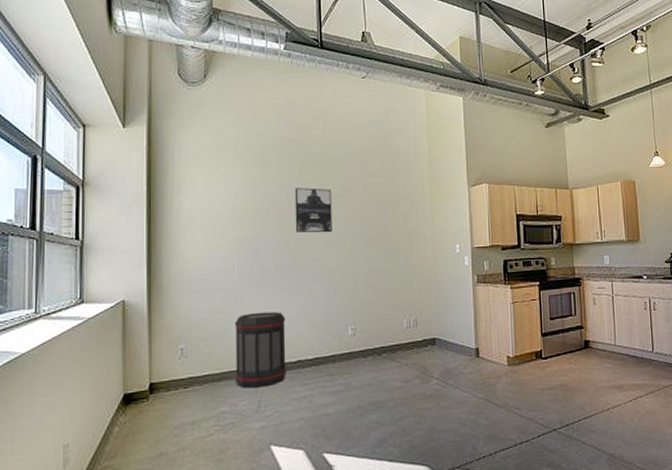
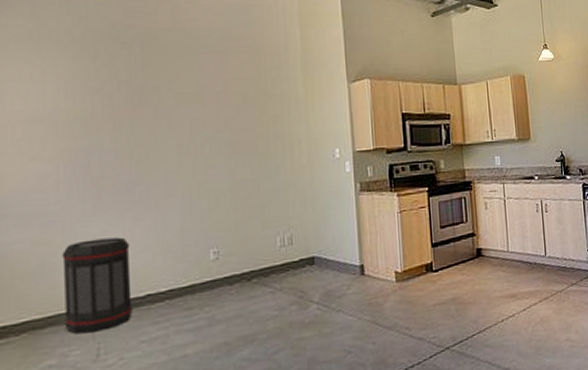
wall art: present [295,188,332,233] -> none [137,85,187,140]

